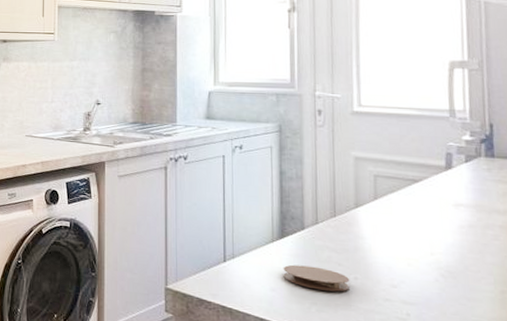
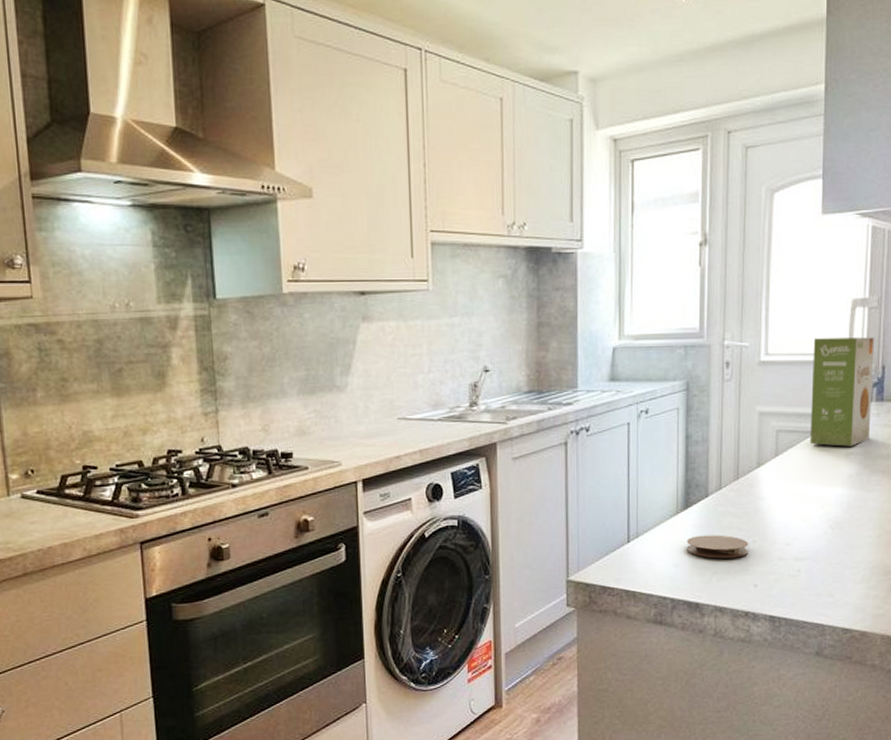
food box: none [409,94,482,198] -> present [810,337,874,447]

